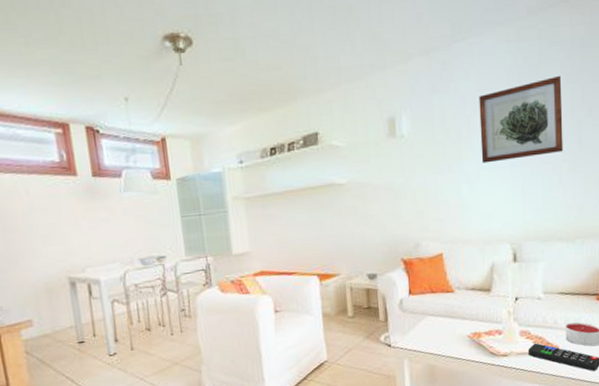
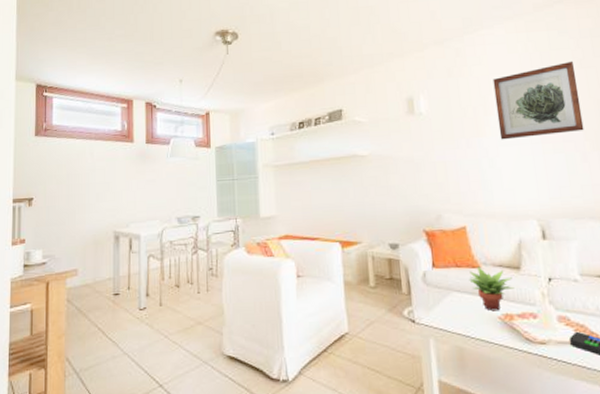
succulent plant: none [443,291,484,331] -> present [469,266,515,312]

